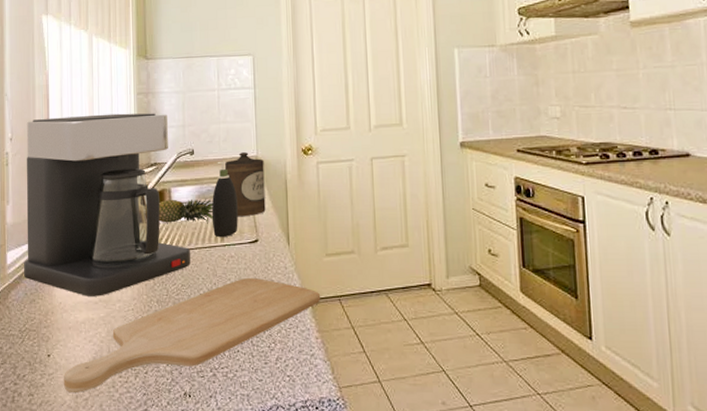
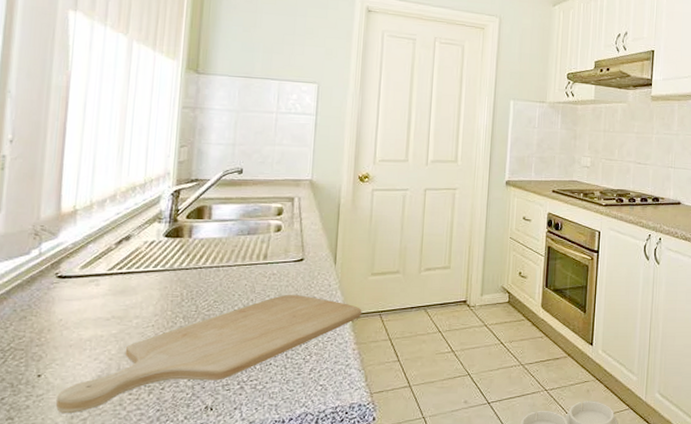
coffee maker: present [24,113,190,296] -> none [14,122,228,313]
fruit: present [158,198,213,223] -> none [194,216,259,241]
soap dispenser: present [211,161,238,238] -> none [255,182,286,256]
canister: present [225,152,266,217] -> none [276,175,318,237]

